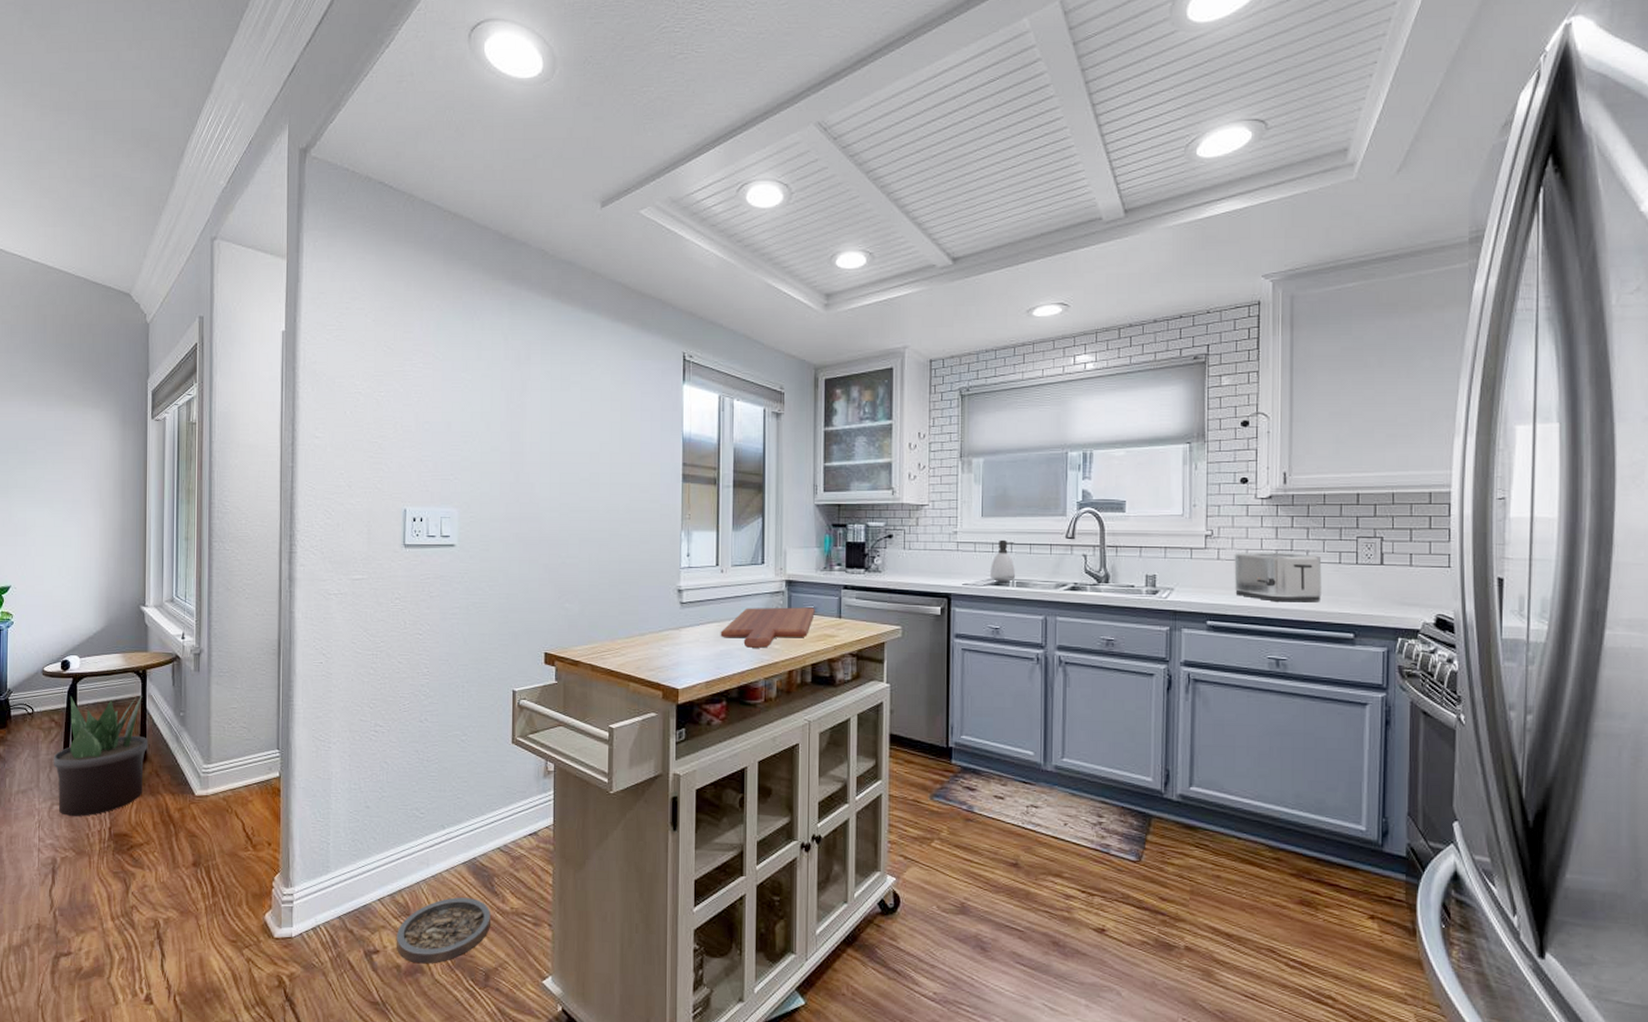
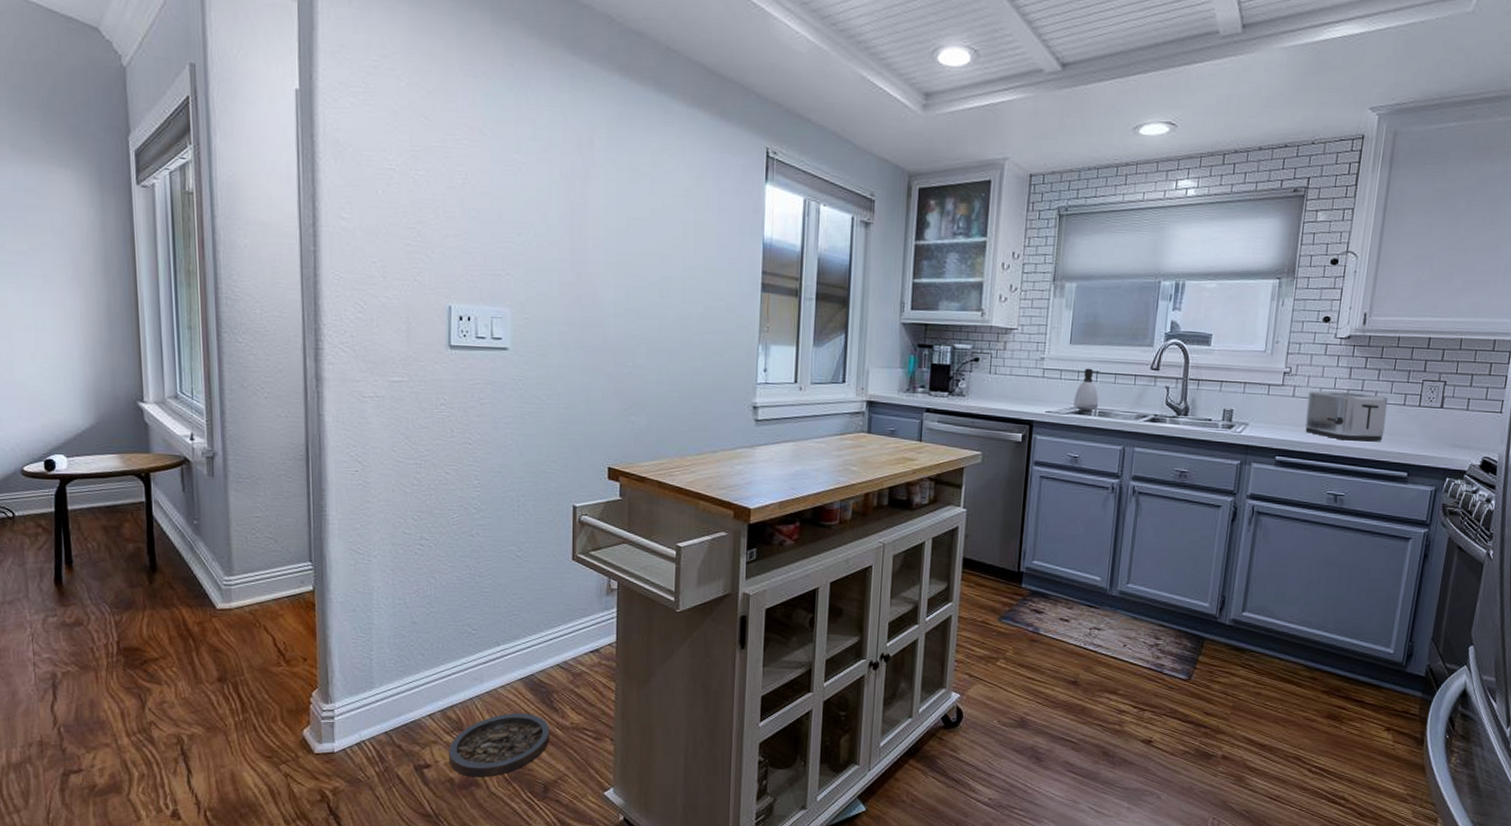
planter: present [53,695,147,816] -> none [43,499,157,629]
cutting board: present [720,607,815,648] -> none [796,427,895,469]

